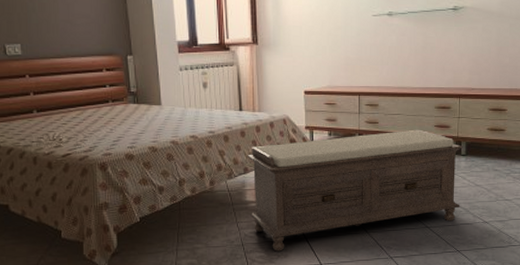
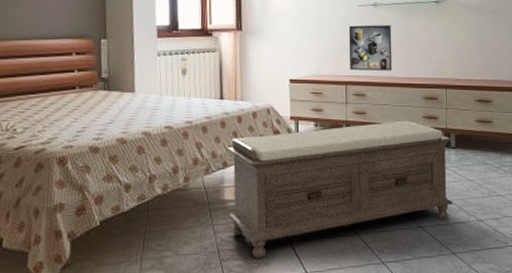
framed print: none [362,34,406,81] -> present [348,24,393,71]

